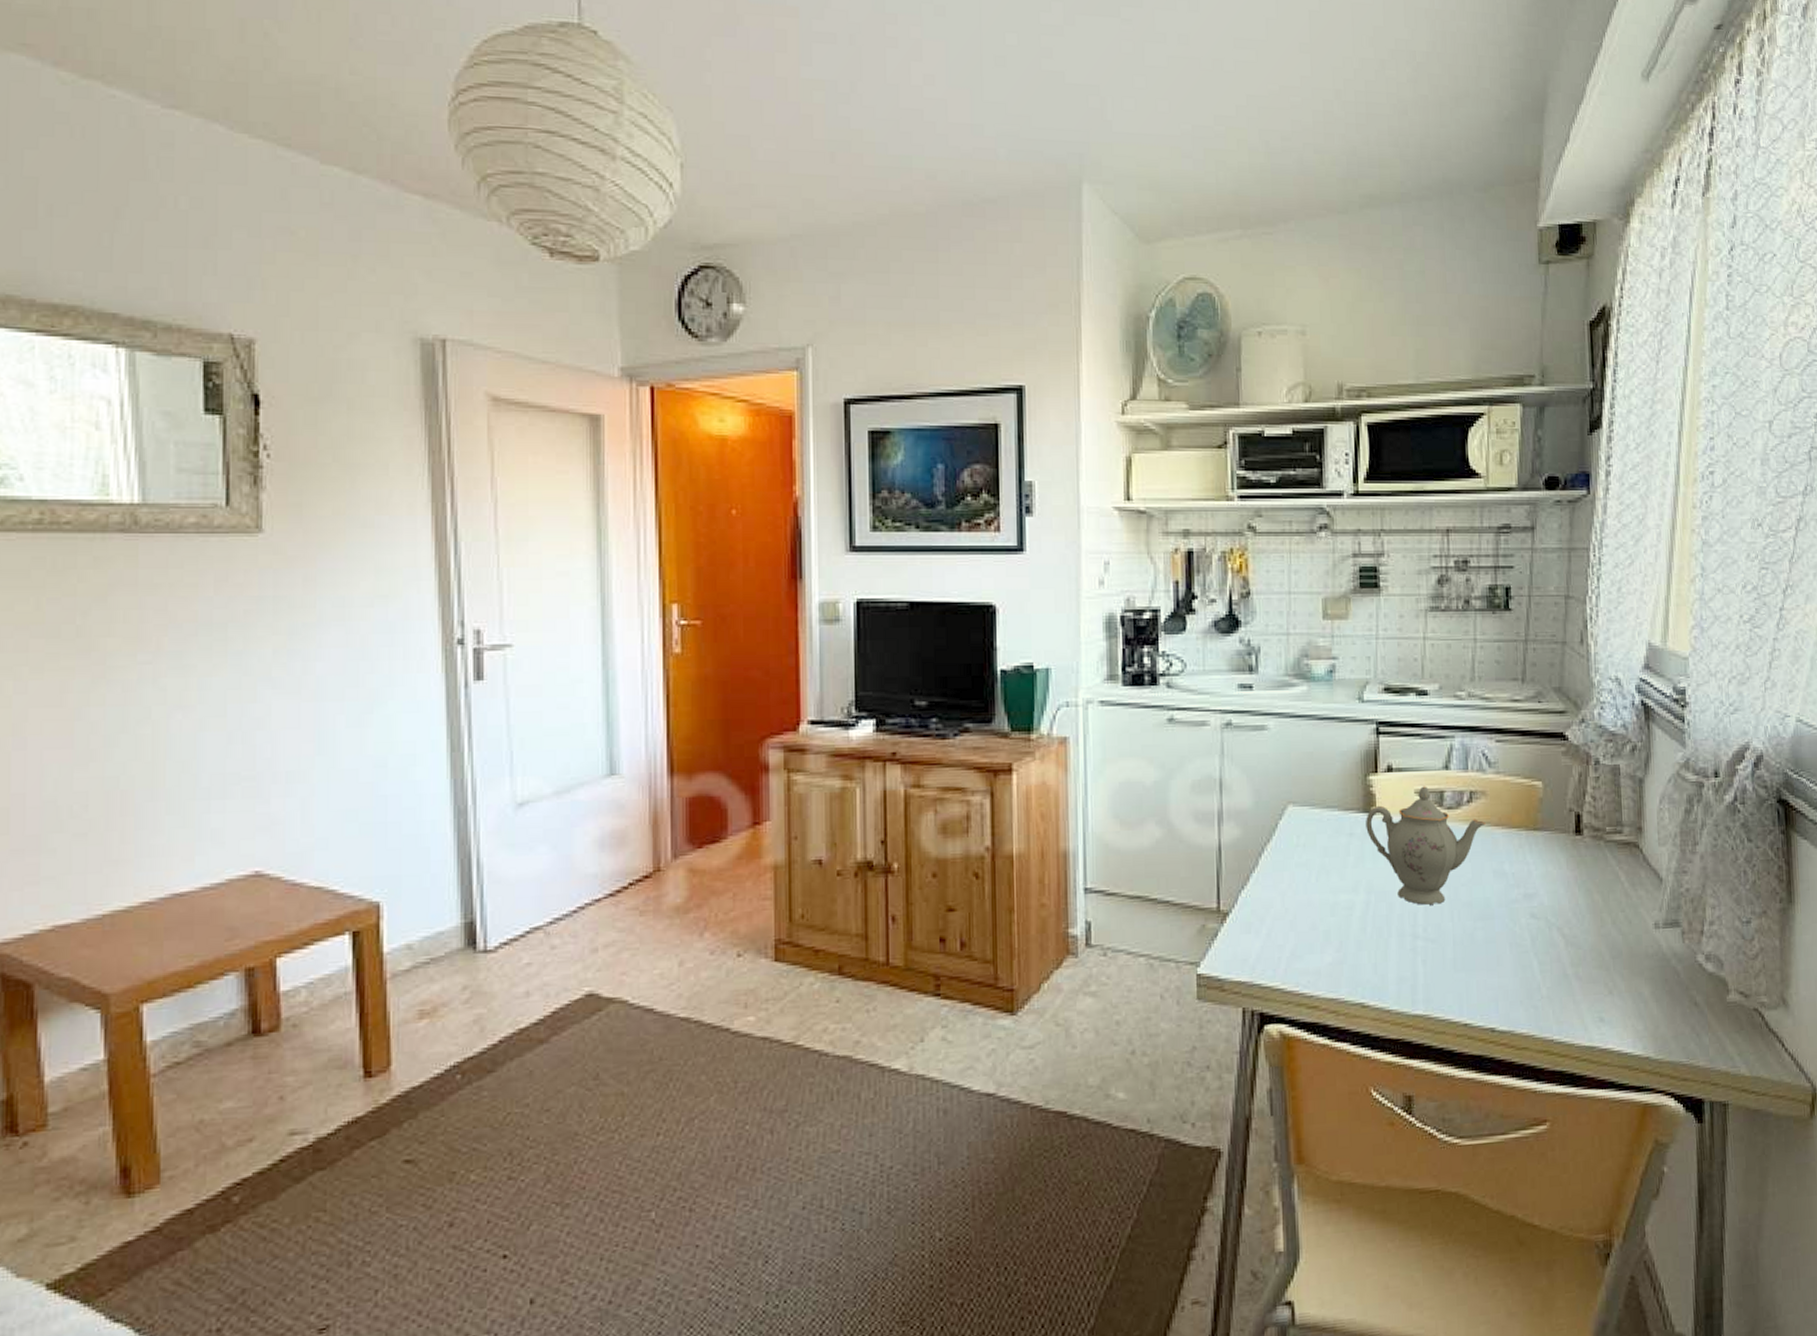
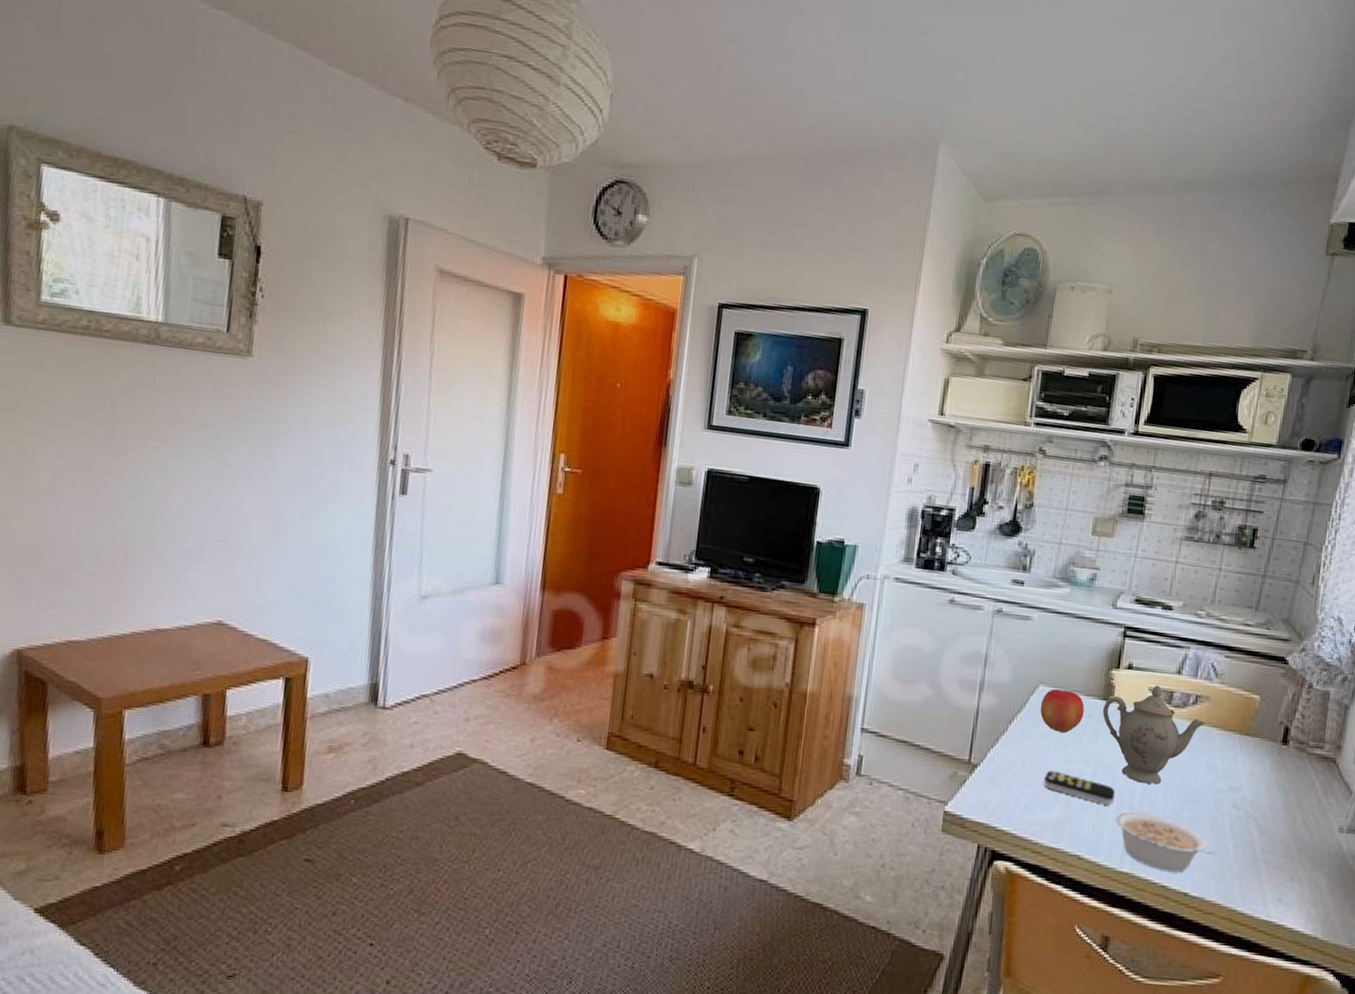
apple: none [1292,806,1344,860] -> present [1040,689,1085,734]
remote control: none [1309,905,1395,937] -> present [1044,770,1116,805]
legume: none [1398,940,1520,1007] -> present [1115,811,1216,873]

